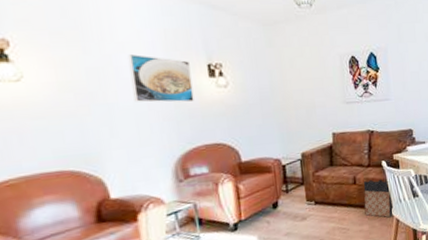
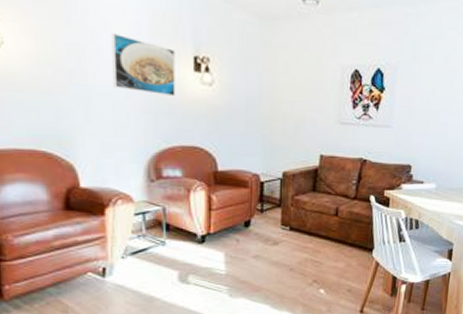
bag: present [363,179,394,218] -> none [342,213,376,259]

